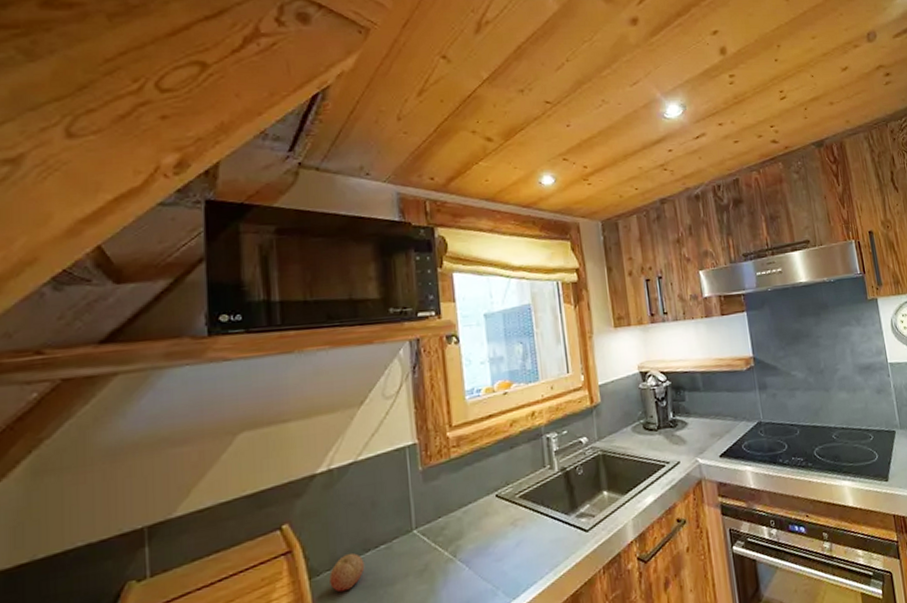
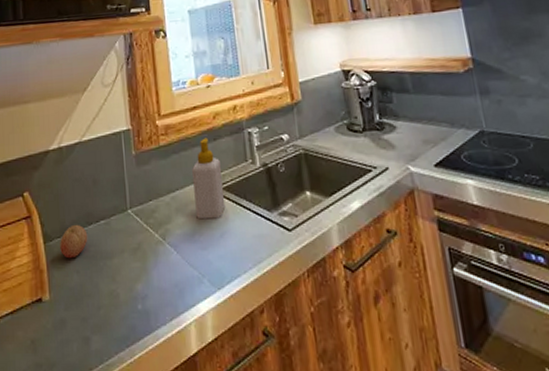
soap bottle: none [487,446,522,532] -> present [192,138,226,220]

